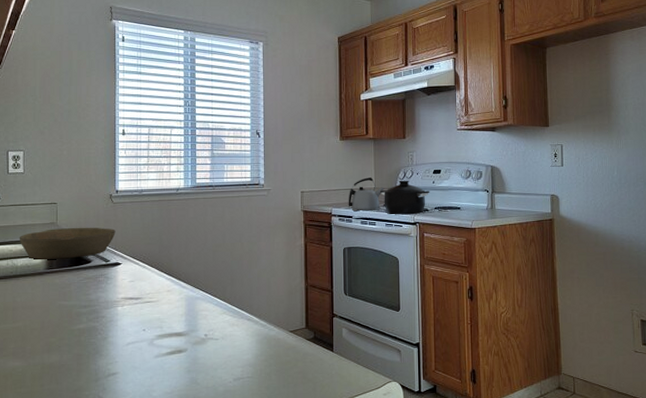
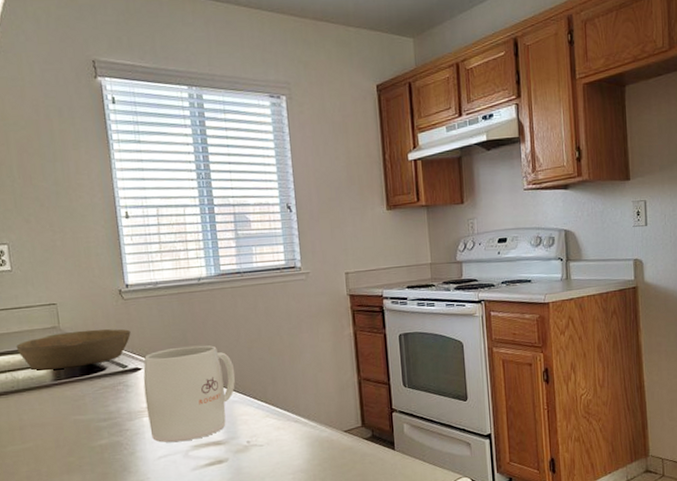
mug: none [121,246,200,331] -> present [143,345,236,443]
kettle: present [348,177,385,212] -> none [400,251,443,292]
saucepan: present [379,180,430,215] -> none [437,252,496,293]

